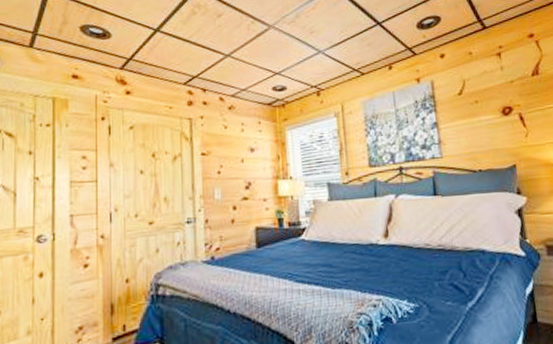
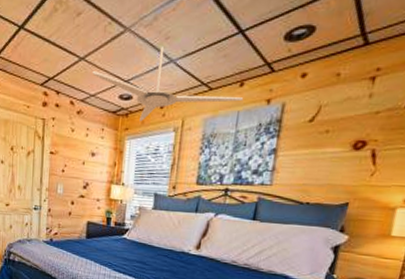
ceiling fan: none [240,40,394,111] -> present [92,47,243,122]

